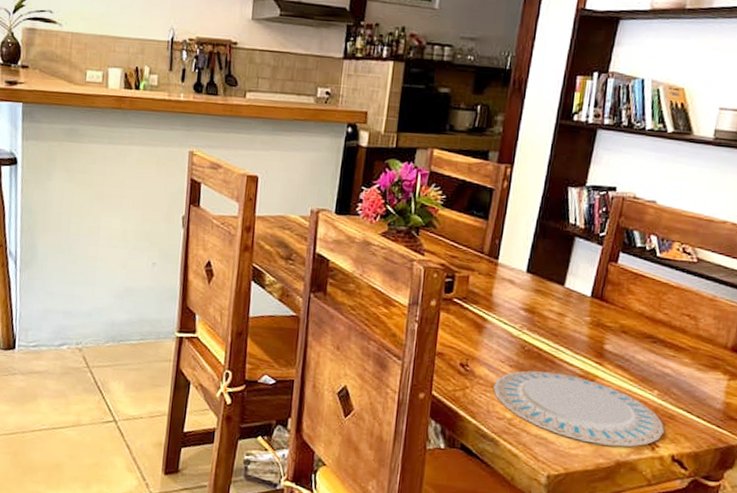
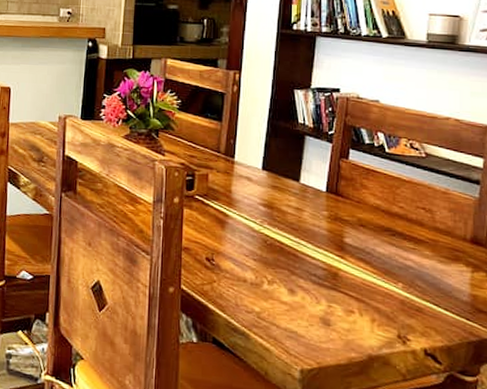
plate: present [493,370,664,447] -> none [240,264,413,341]

